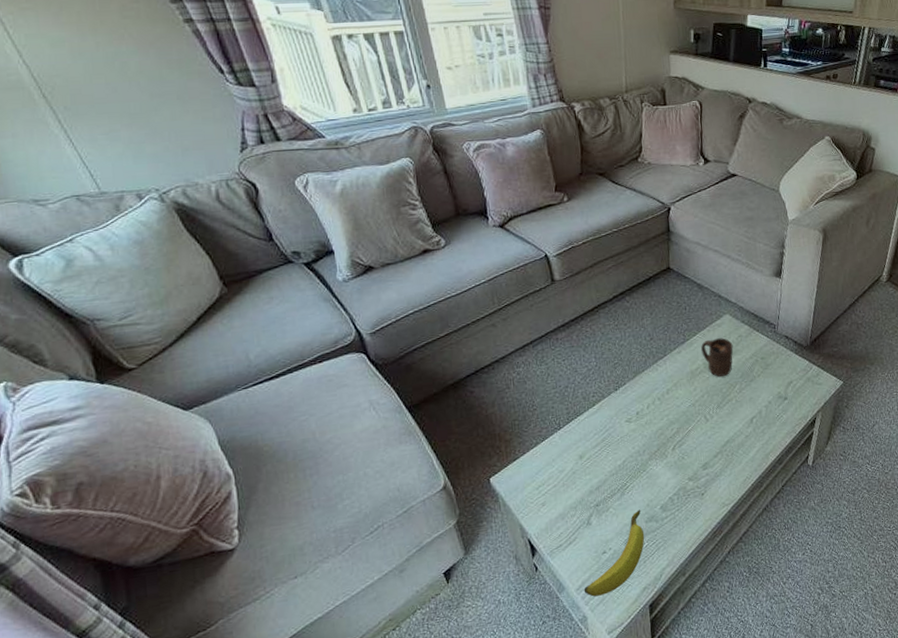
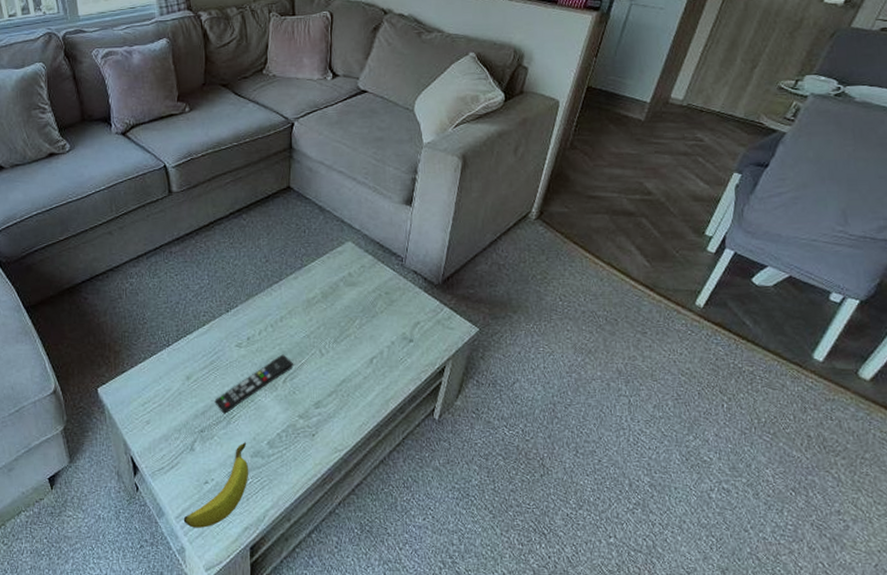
remote control: none [608,424,682,487] -> present [214,354,294,414]
cup: present [701,338,734,377] -> none [319,266,355,310]

